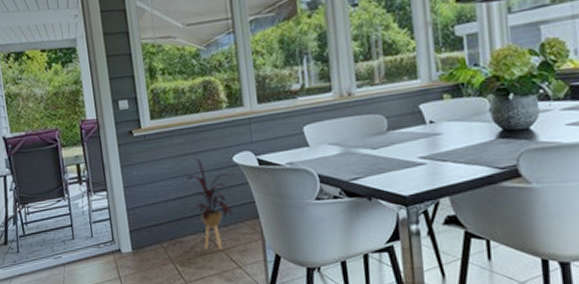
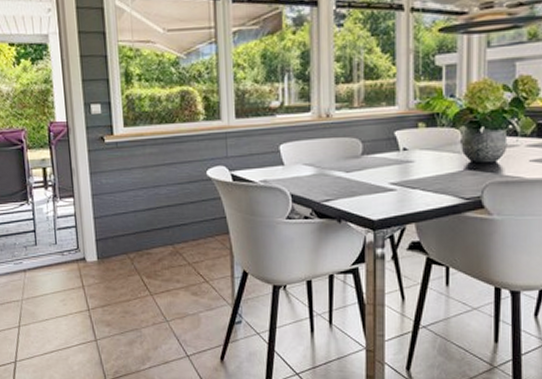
house plant: present [187,157,235,250] -> none [158,169,207,263]

